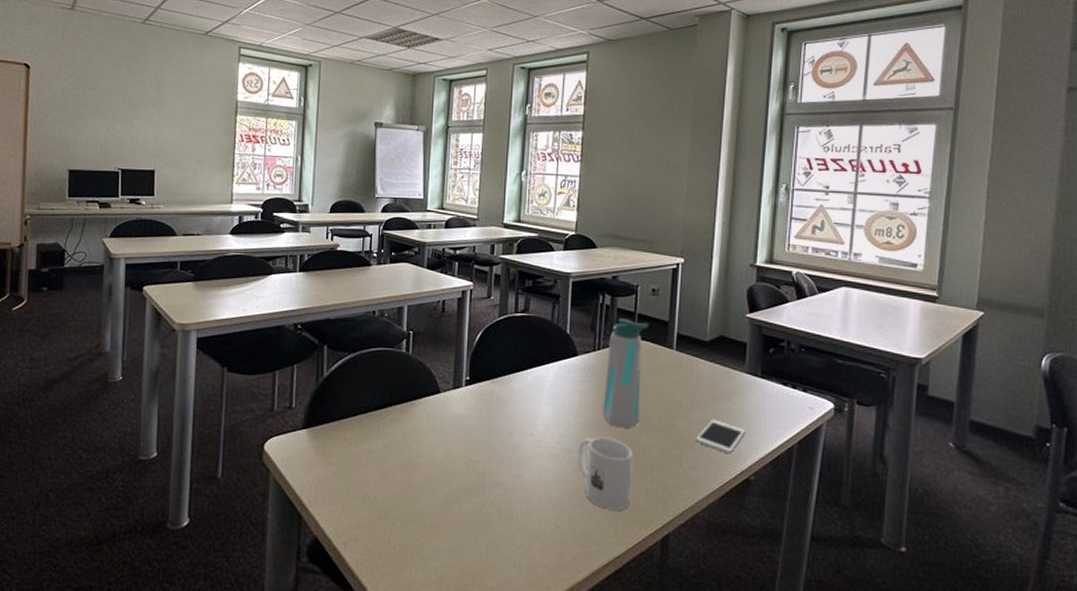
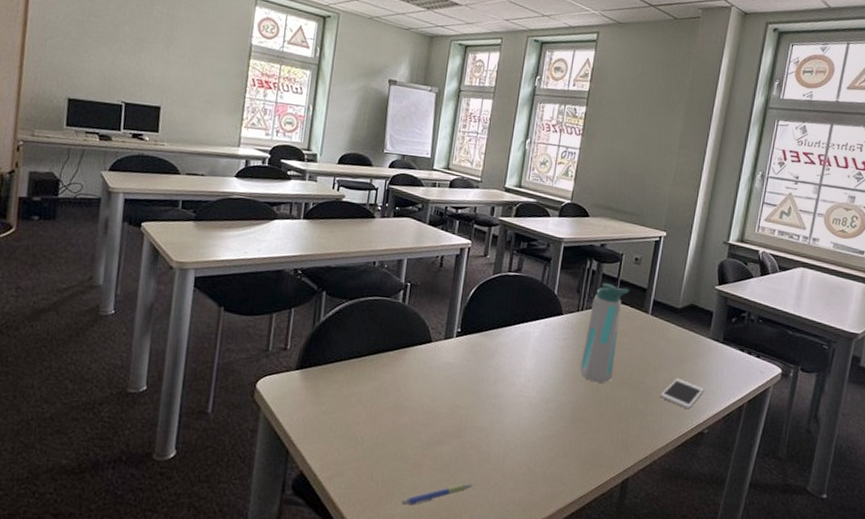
pen: none [421,545,497,572] -> present [401,483,473,506]
mug: present [578,437,633,511] -> none [554,389,604,456]

